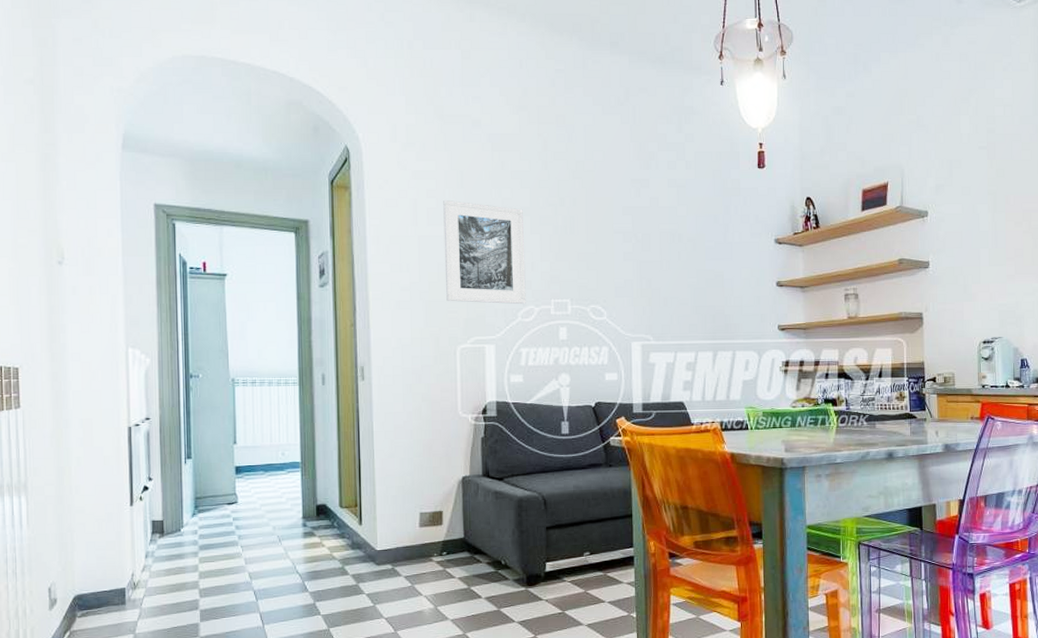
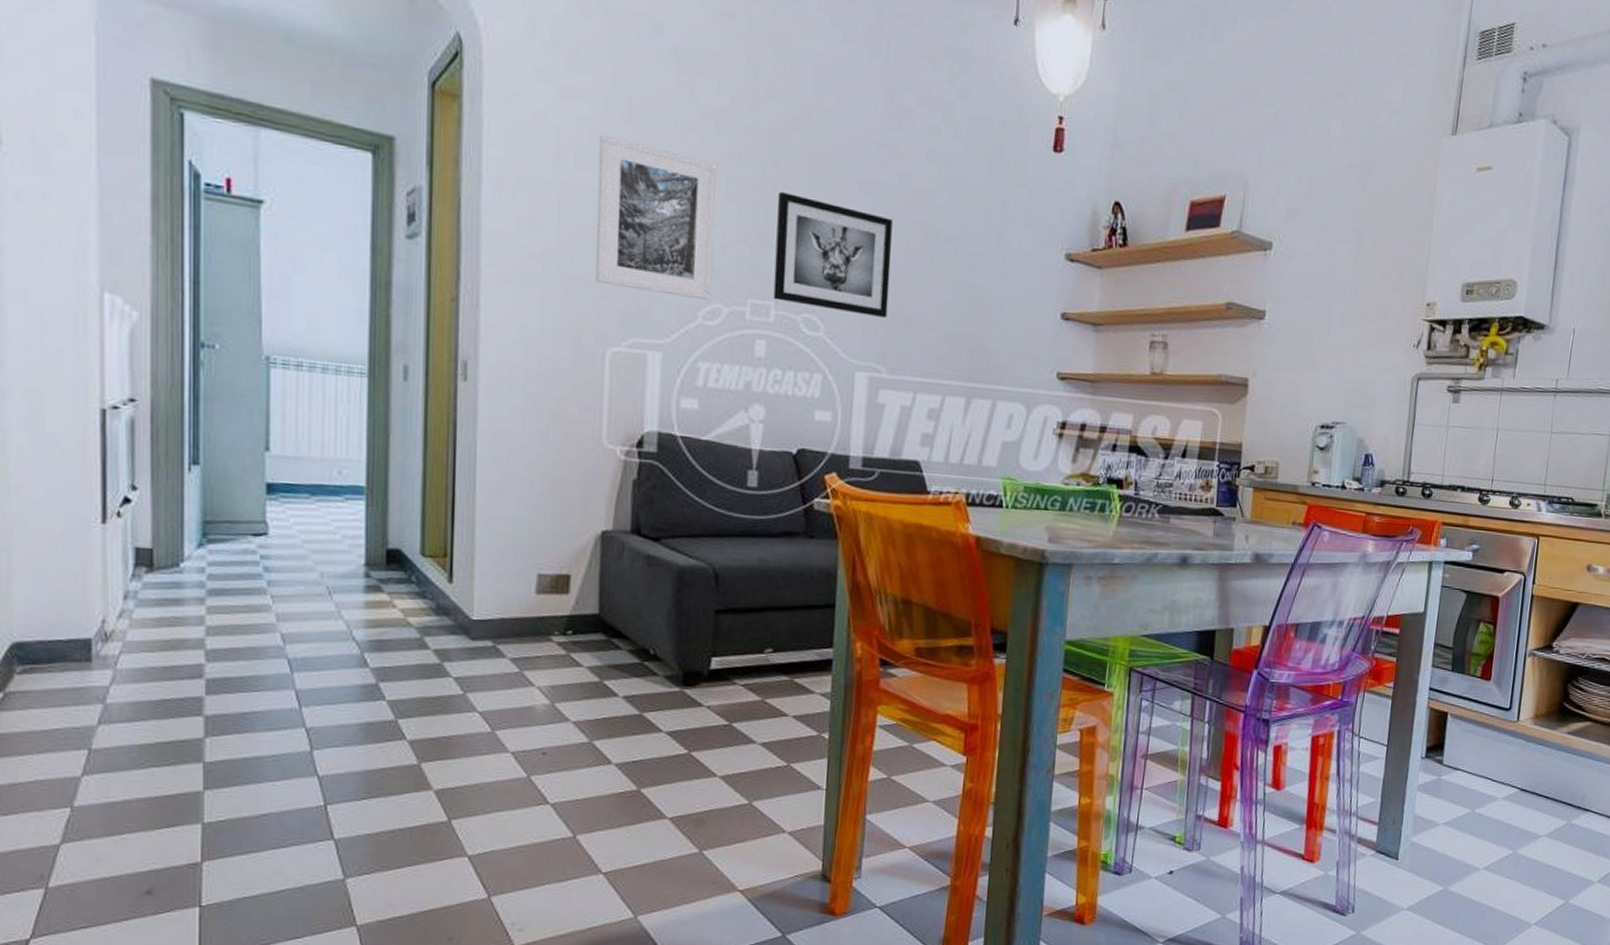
wall art: none [566,222,651,302] -> present [773,191,892,319]

